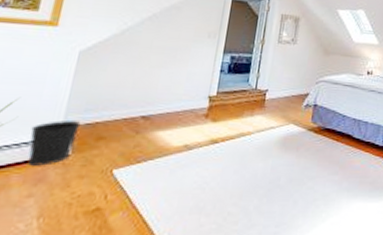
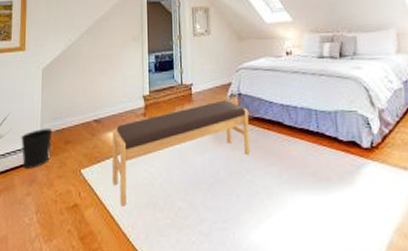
bench: none [152,109,321,211] -> present [112,100,251,207]

